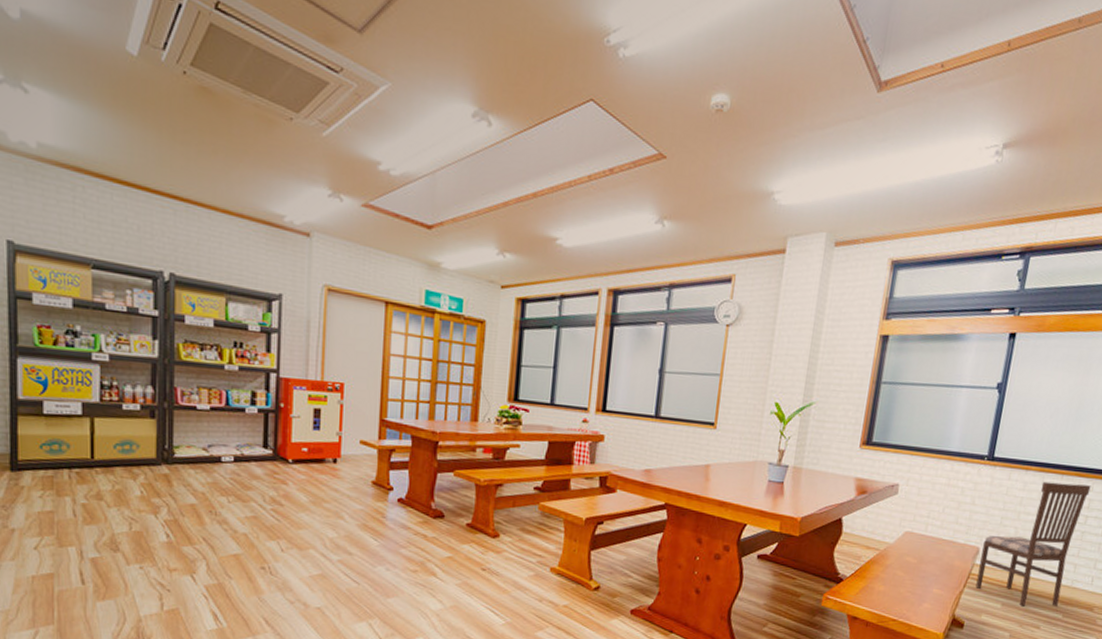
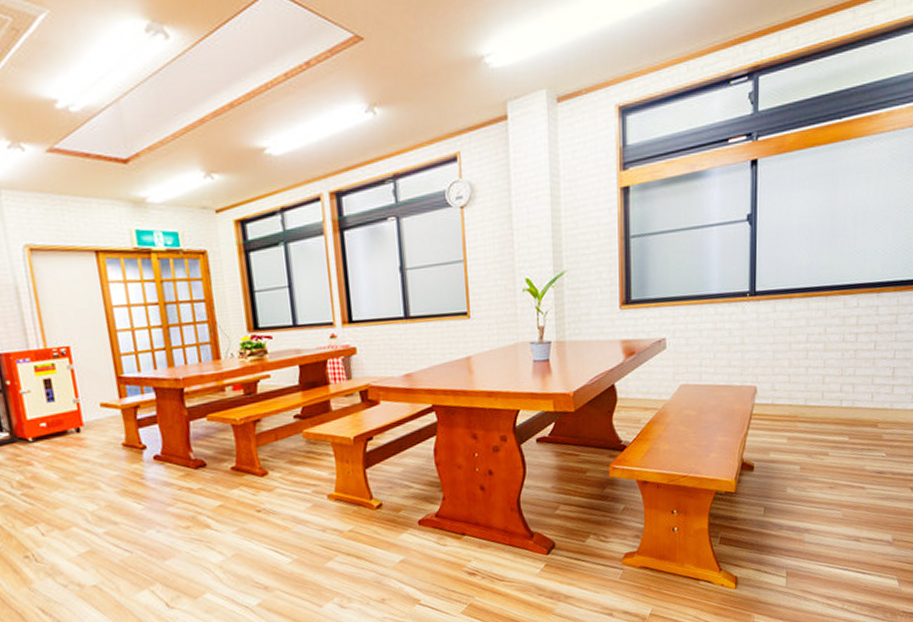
dining chair: present [975,481,1091,607] -> none [759,302,856,437]

